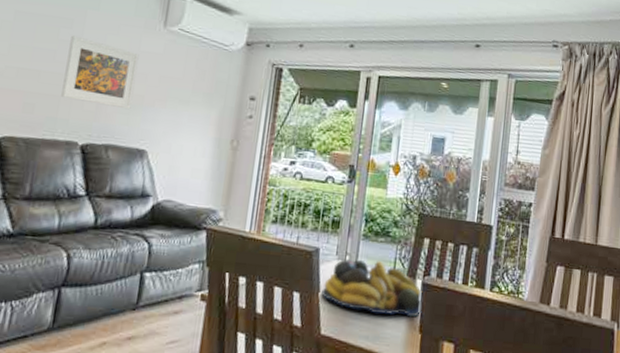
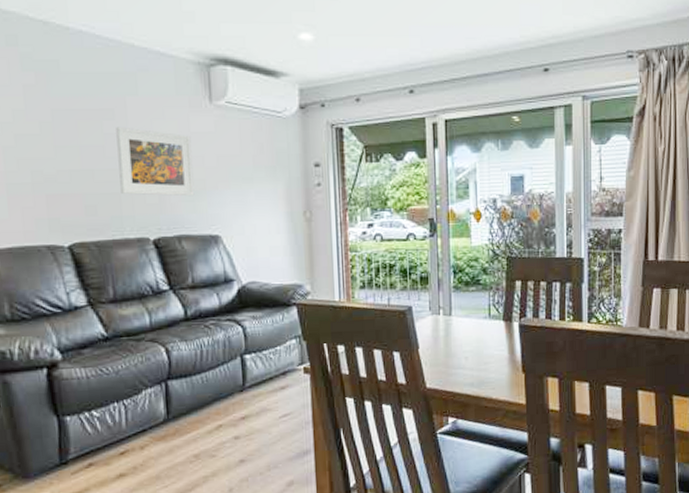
fruit bowl: present [321,258,423,317] -> none [421,309,523,361]

